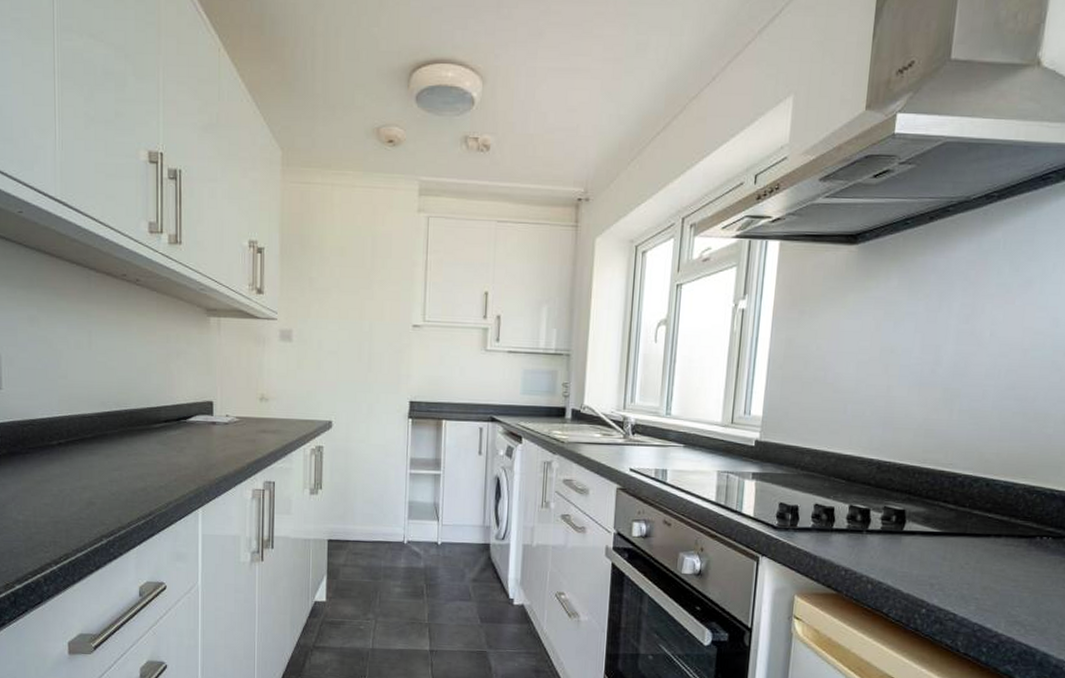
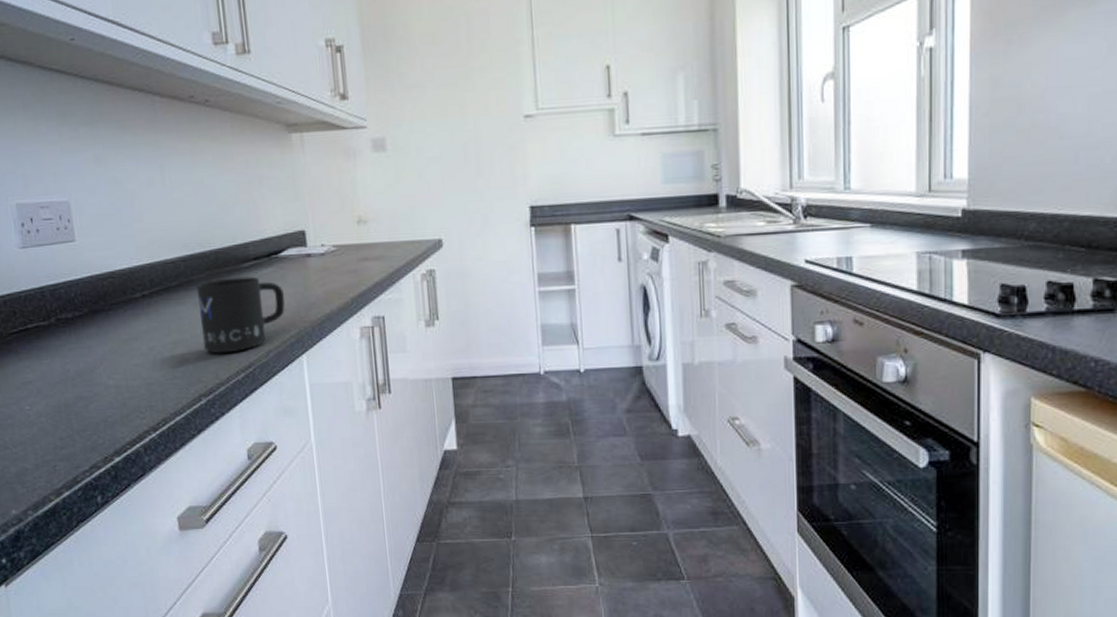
mug: none [109,435,189,501] -> present [196,276,285,354]

